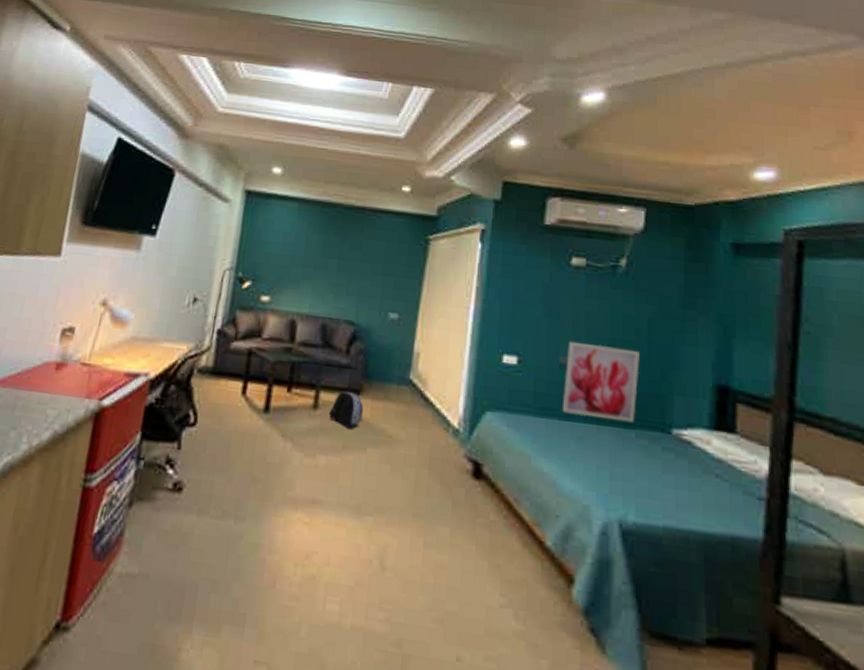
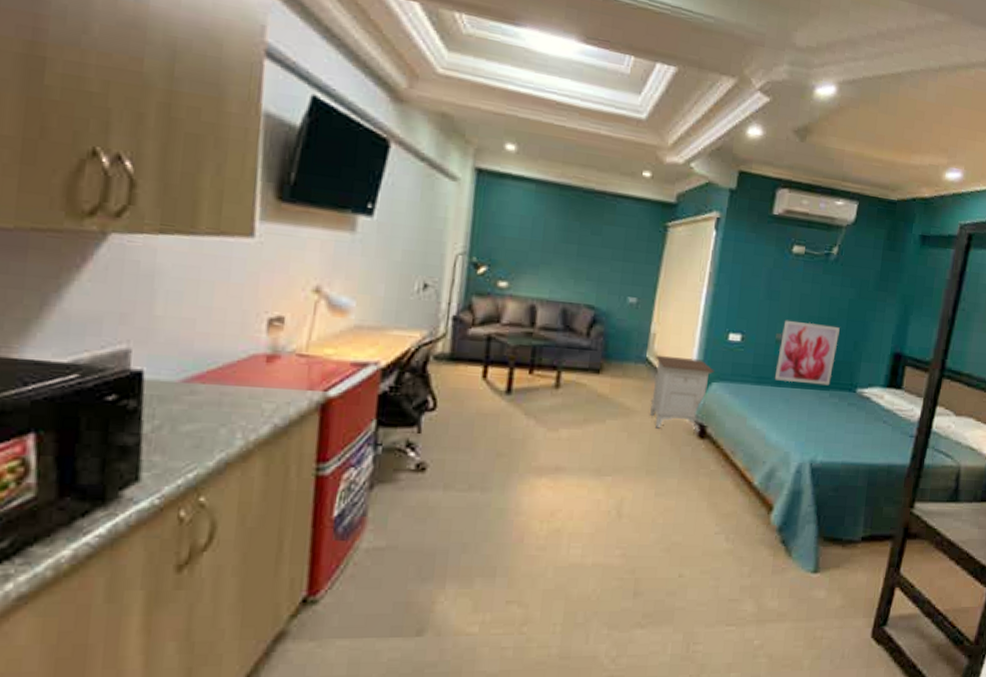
backpack: present [328,391,363,429] -> none [570,370,603,404]
nightstand: none [415,376,488,471] -> present [650,354,714,432]

